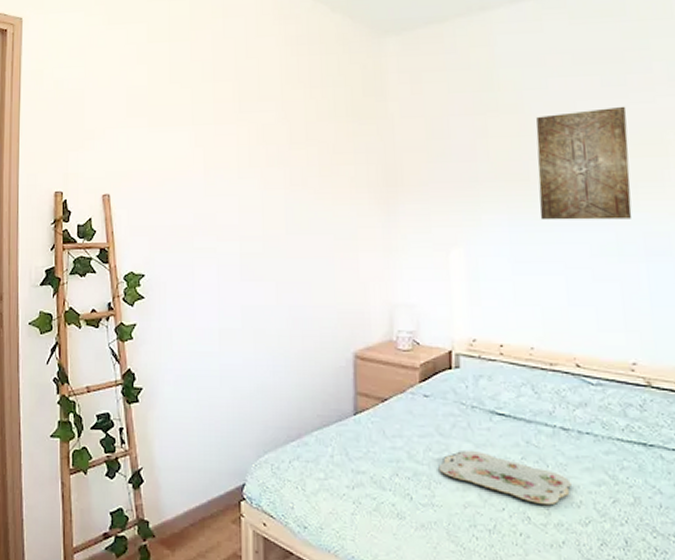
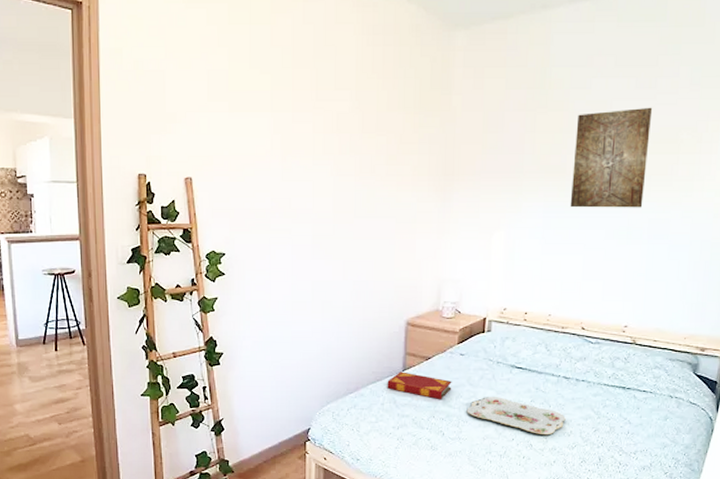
hardback book: none [336,415,417,454] -> present [387,371,452,400]

